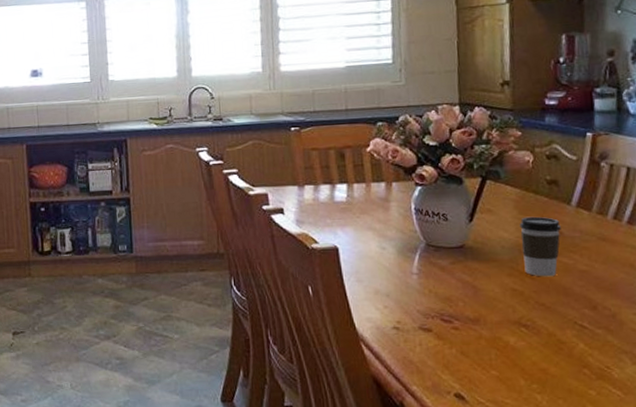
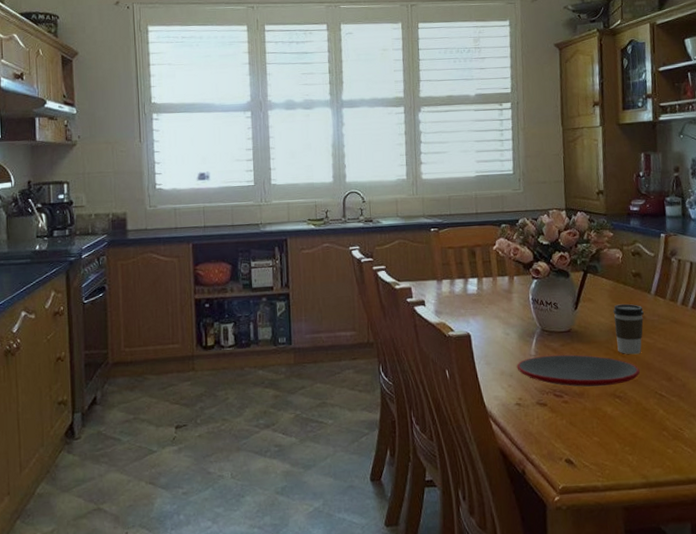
plate: none [394,273,554,313] -> present [516,354,640,387]

